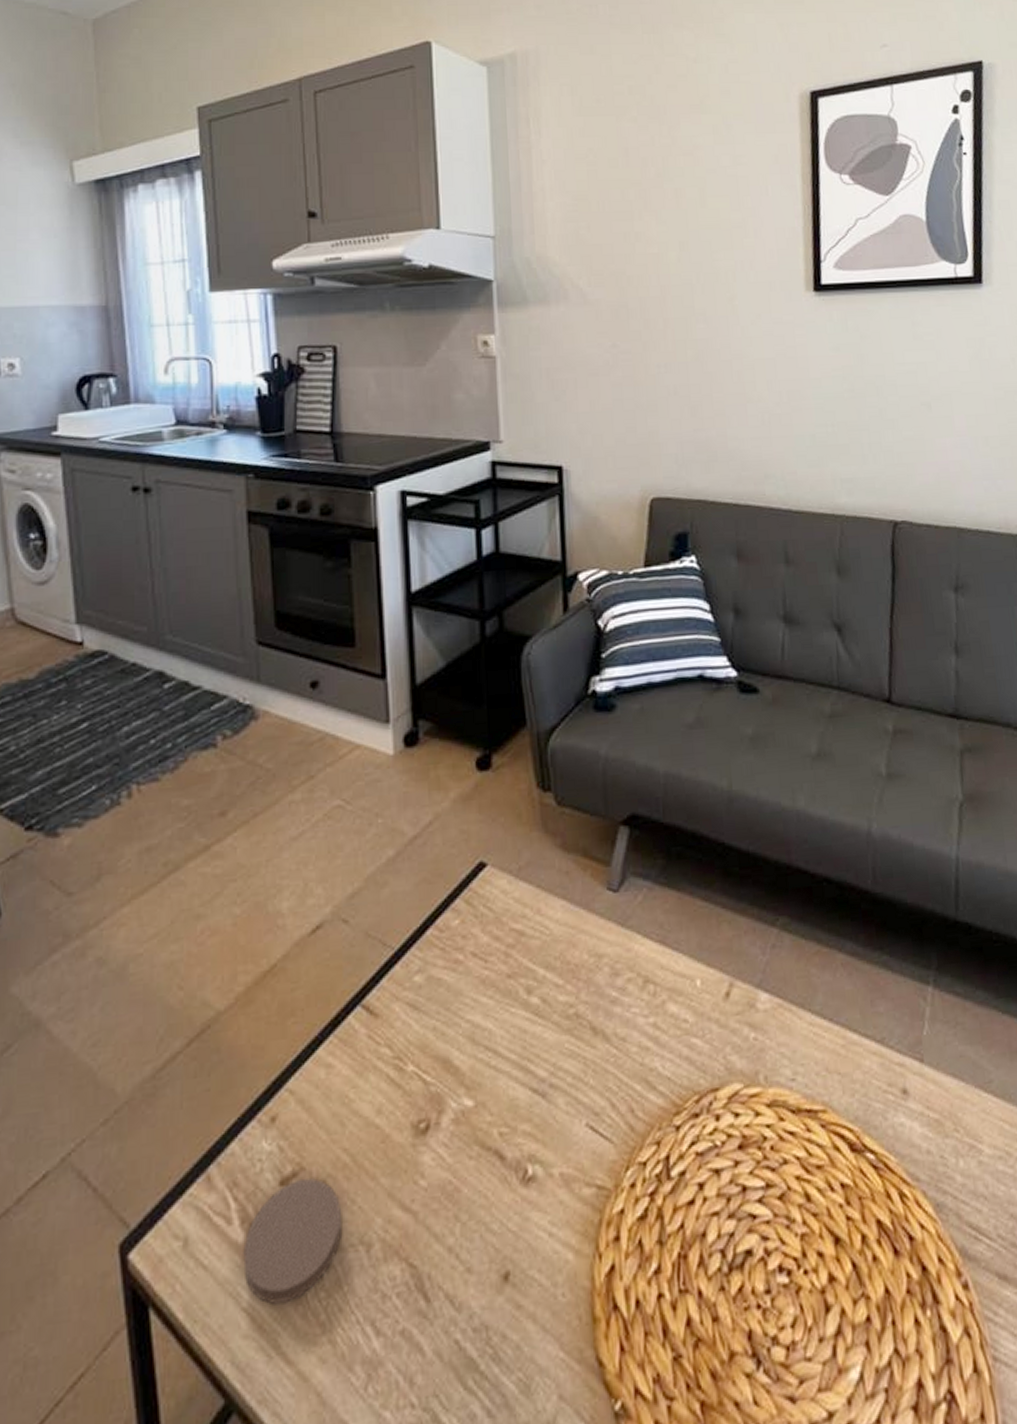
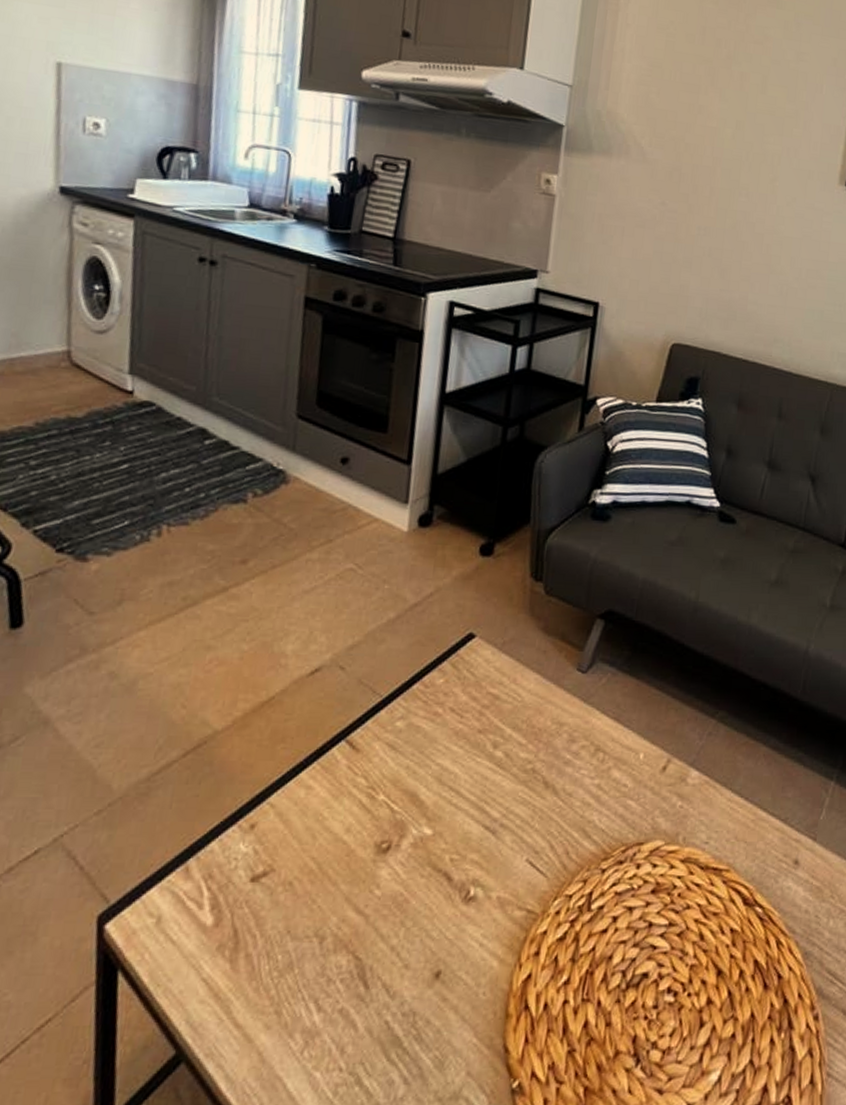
coaster: present [243,1178,343,1304] -> none [208,879,302,977]

